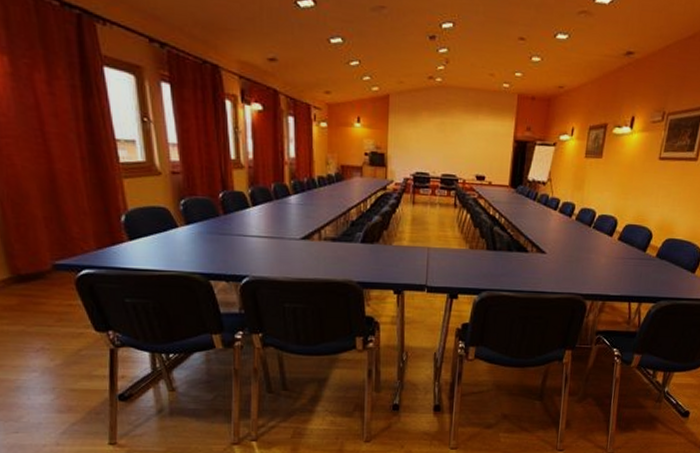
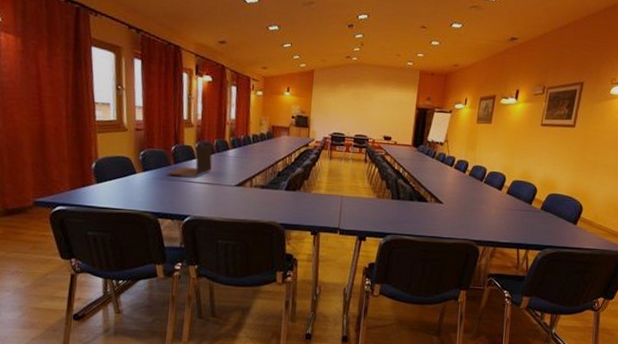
laptop computer: none [216,190,270,231] -> present [167,144,213,178]

